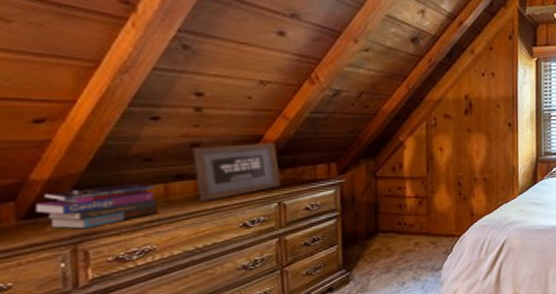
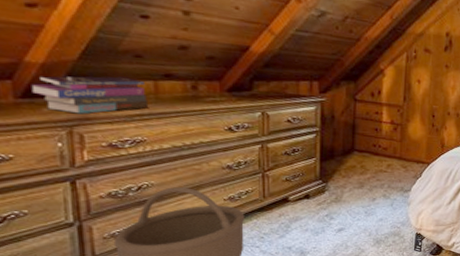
picture frame: present [192,143,282,201] -> none [181,50,266,103]

